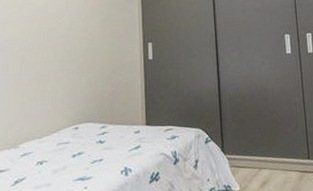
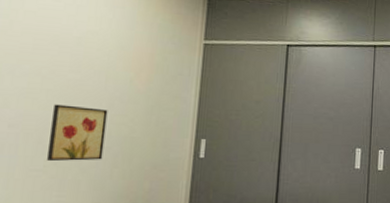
wall art: none [30,27,72,77] -> present [47,104,108,162]

